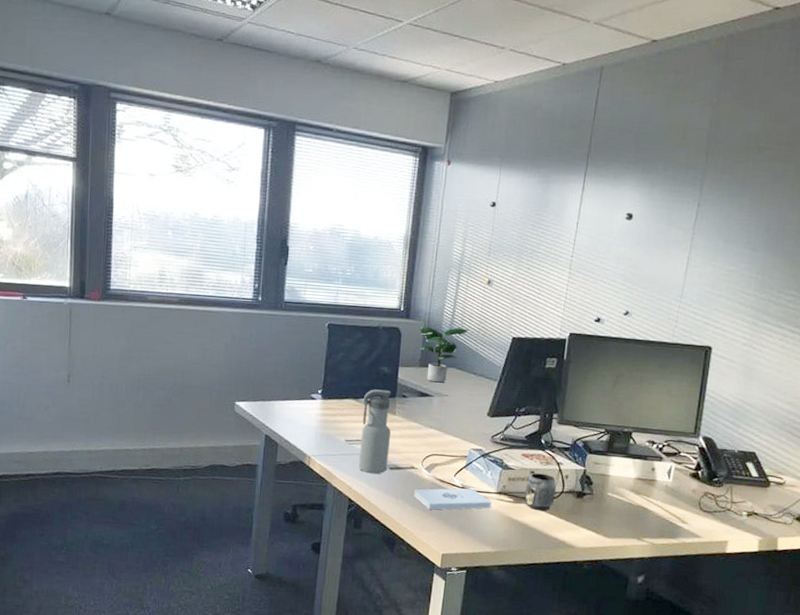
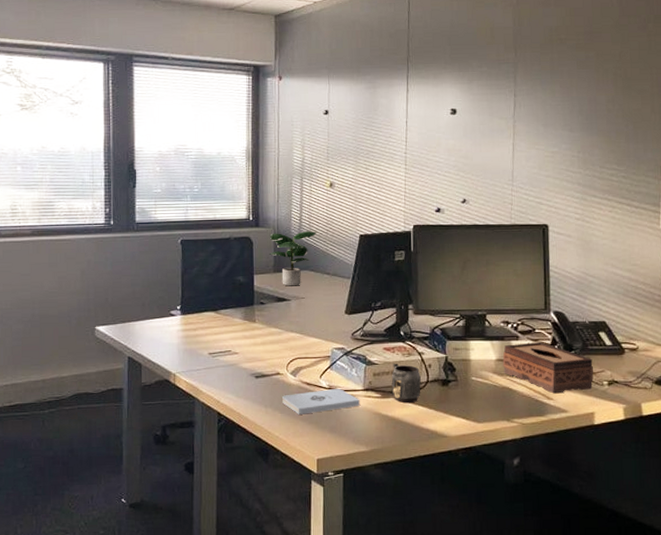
water bottle: present [358,389,392,474] -> none [223,299,254,385]
tissue box: none [641,464,735,519] -> present [502,342,594,394]

